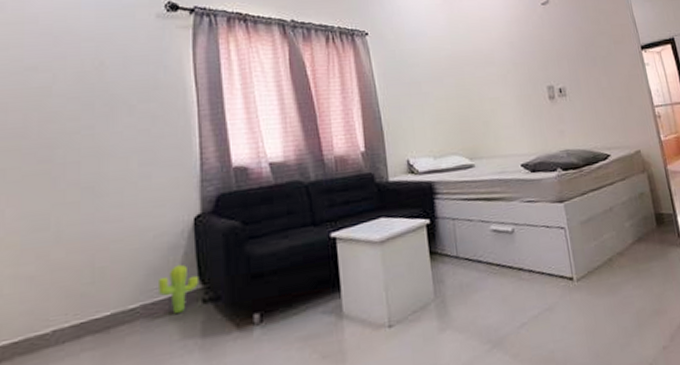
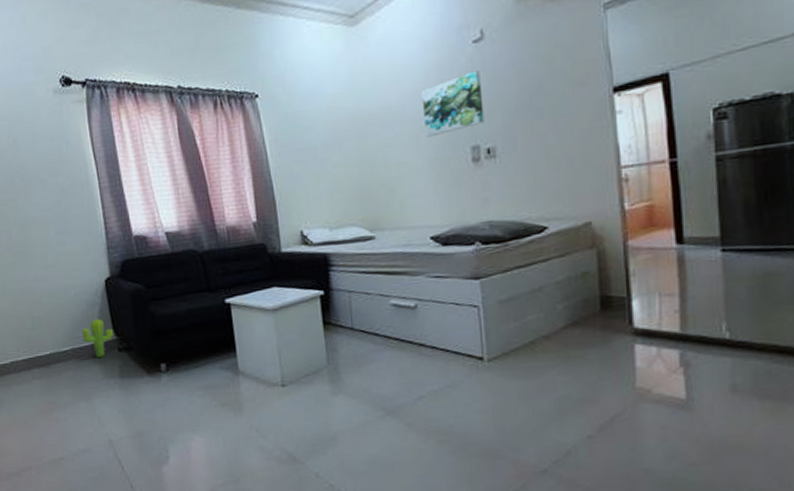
wall art: none [505,26,555,78] -> present [421,70,485,138]

